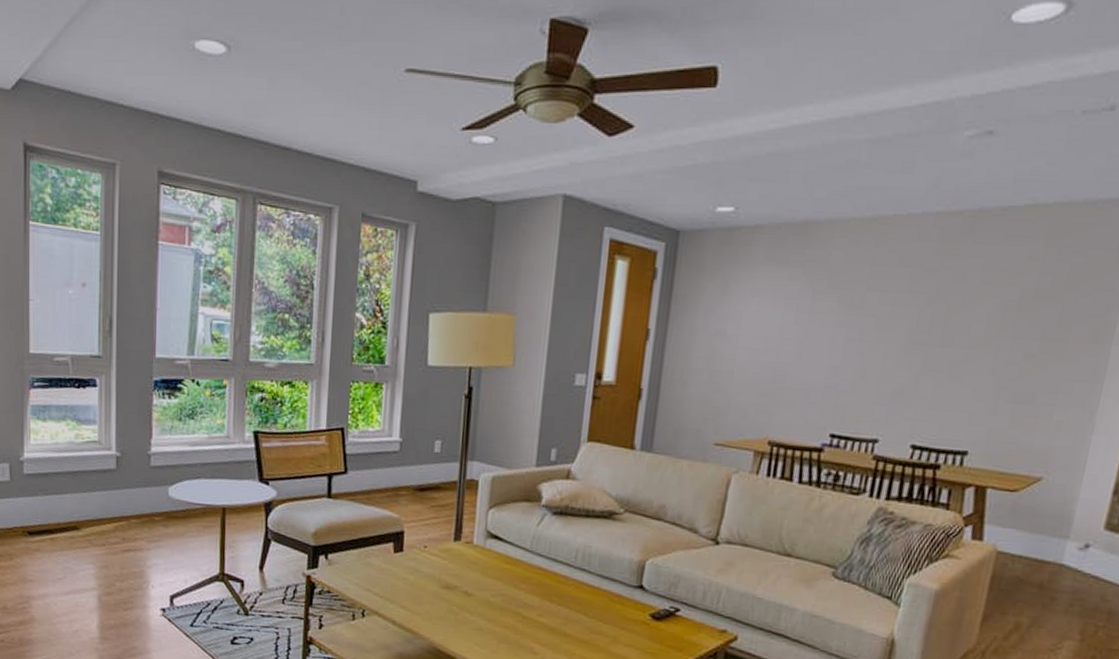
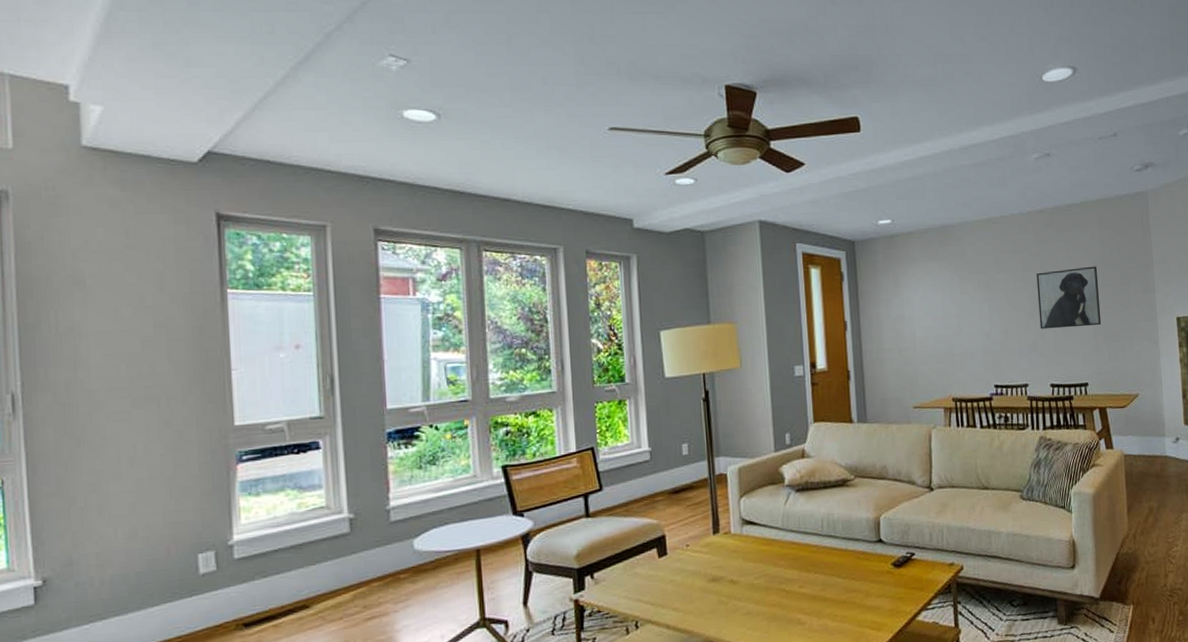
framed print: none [914,296,1025,378] -> present [1036,266,1102,330]

